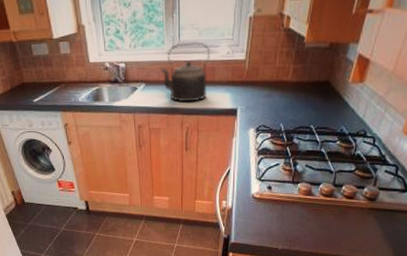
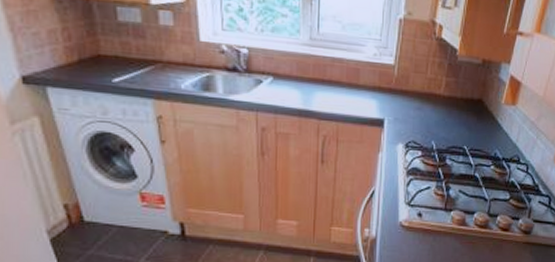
kettle: present [161,42,210,102] -> none [294,34,354,106]

